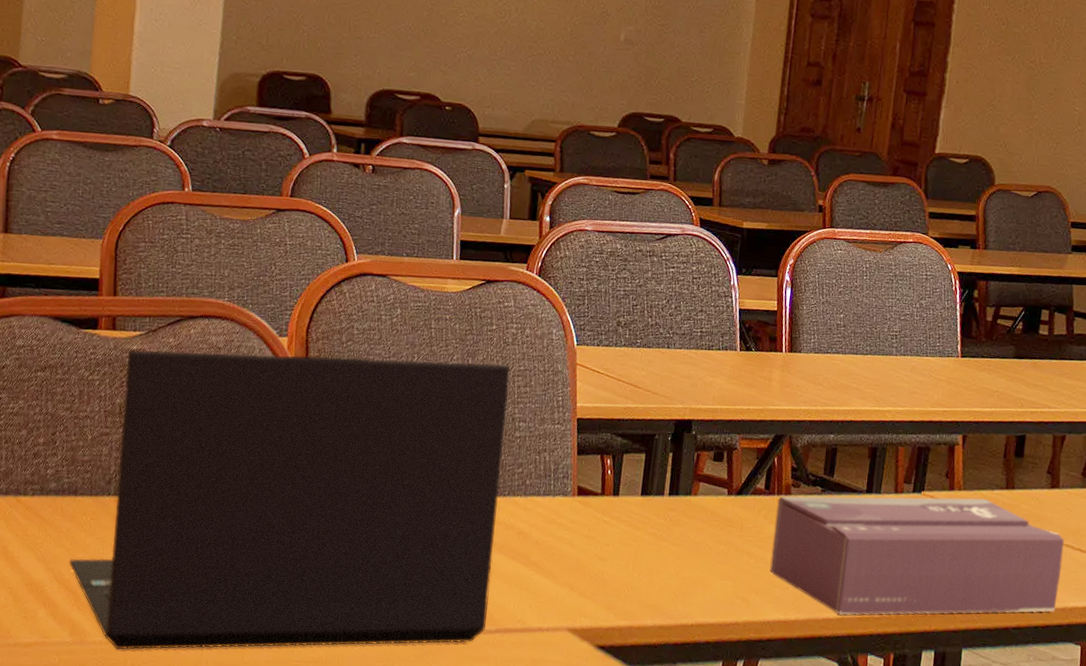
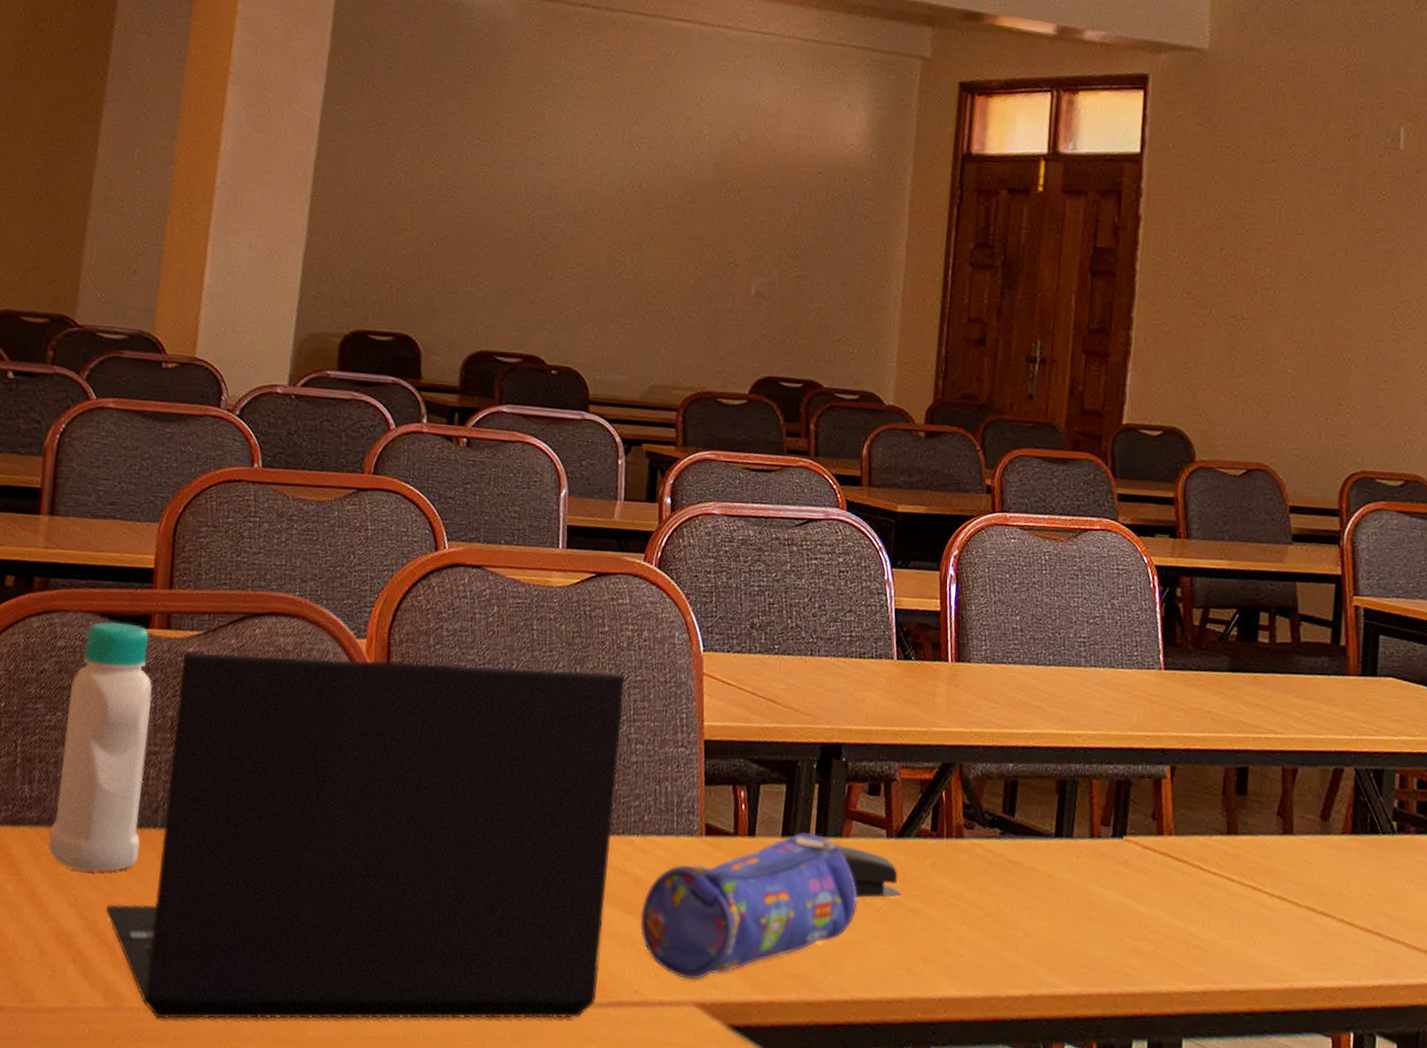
bottle: none [17,324,102,533] -> present [48,622,153,872]
pencil case: none [522,492,703,611] -> present [640,832,857,980]
stapler: none [684,501,739,543] -> present [833,844,902,898]
tissue box: present [769,495,1065,616] -> none [939,839,1304,994]

